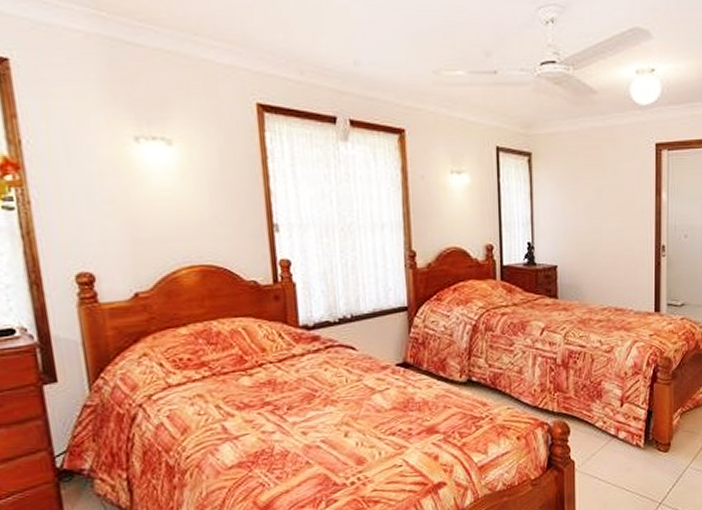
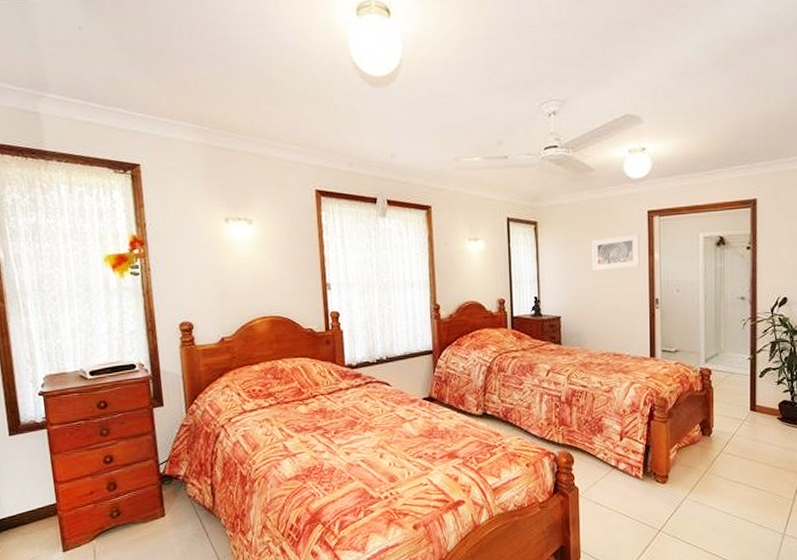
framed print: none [593,169,646,212] -> present [592,233,640,270]

